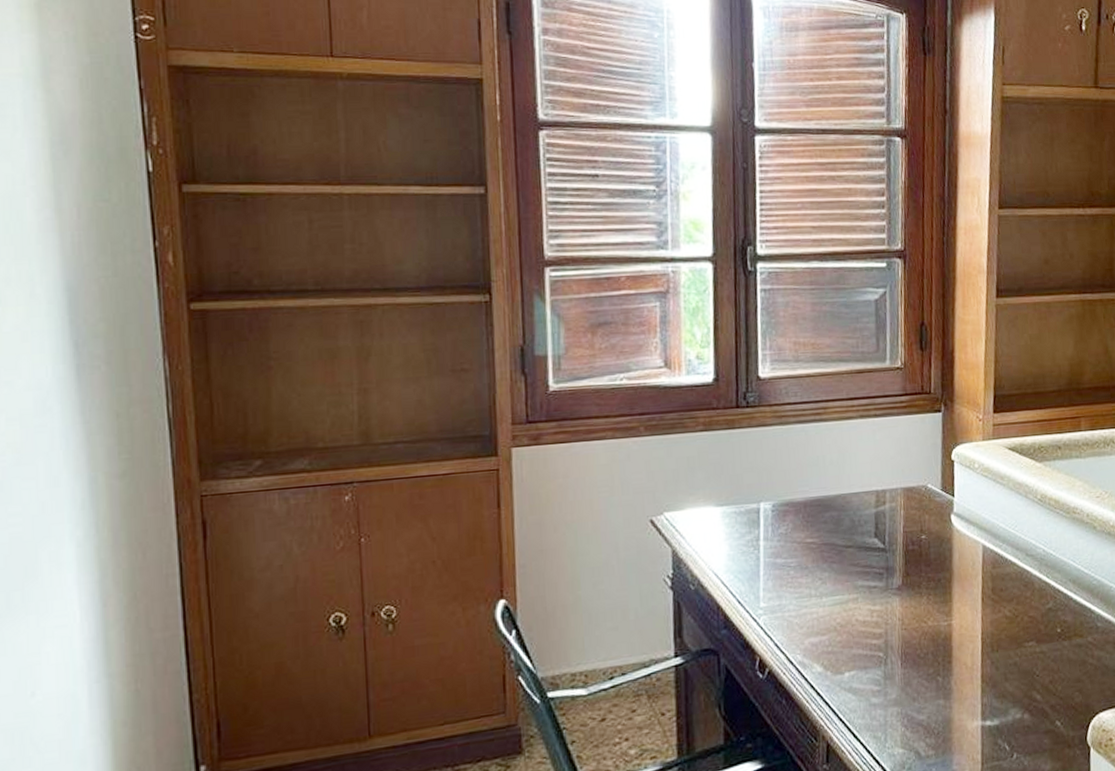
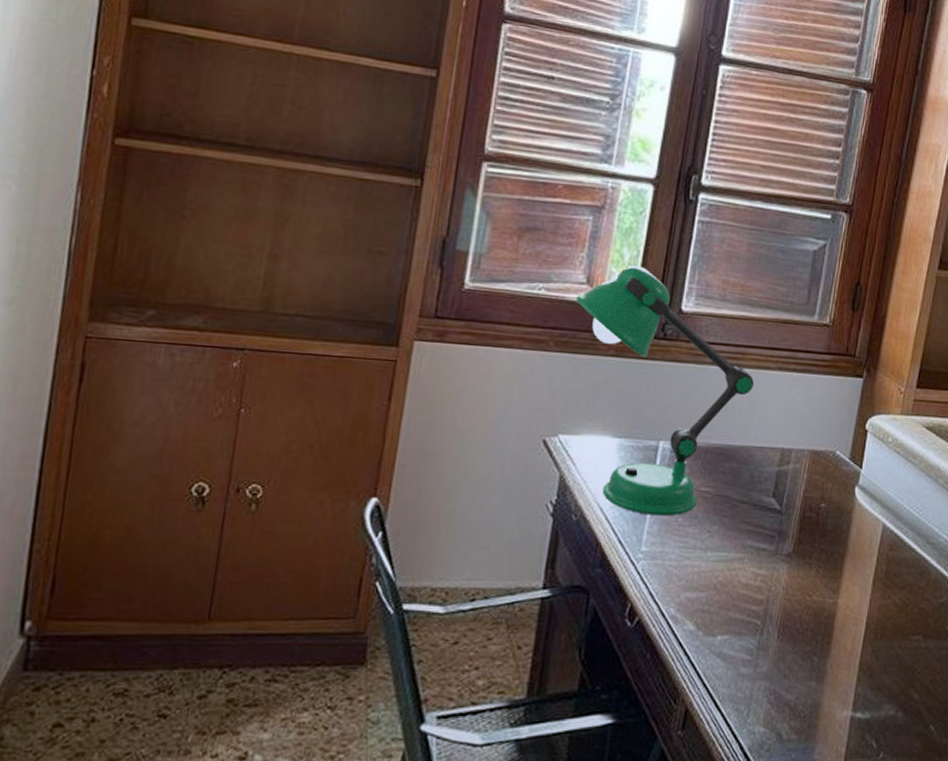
desk lamp: none [657,341,839,573] -> present [576,265,754,516]

